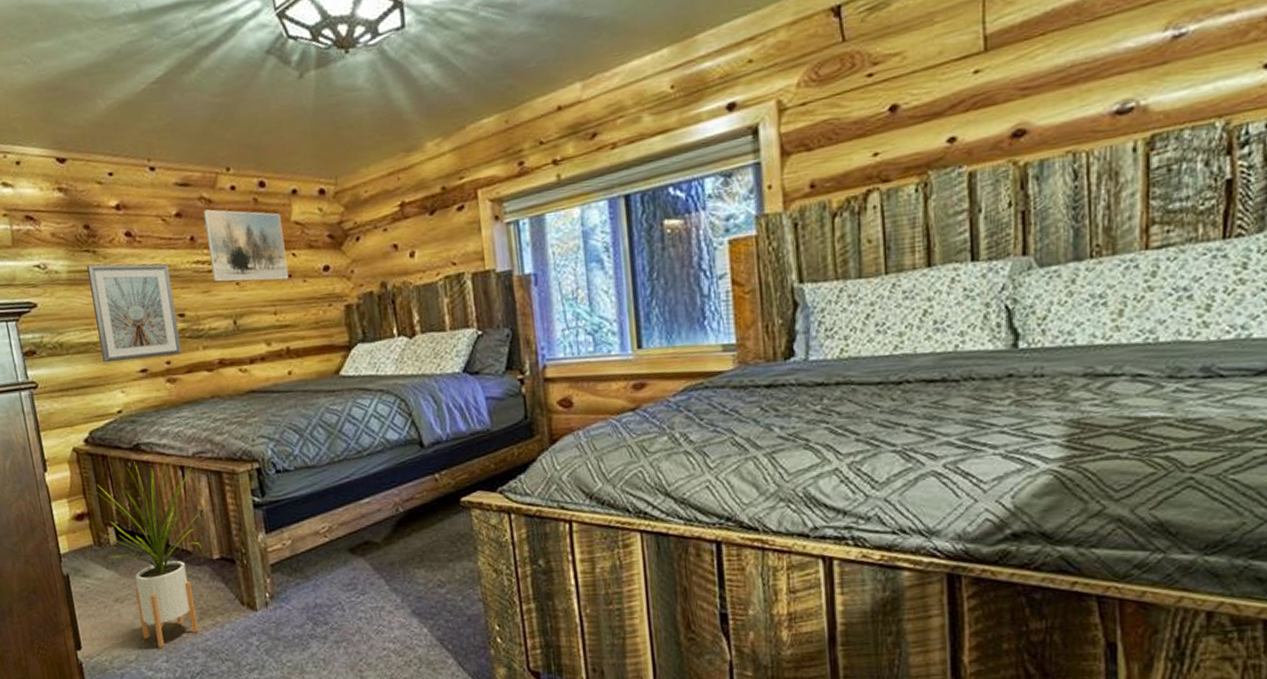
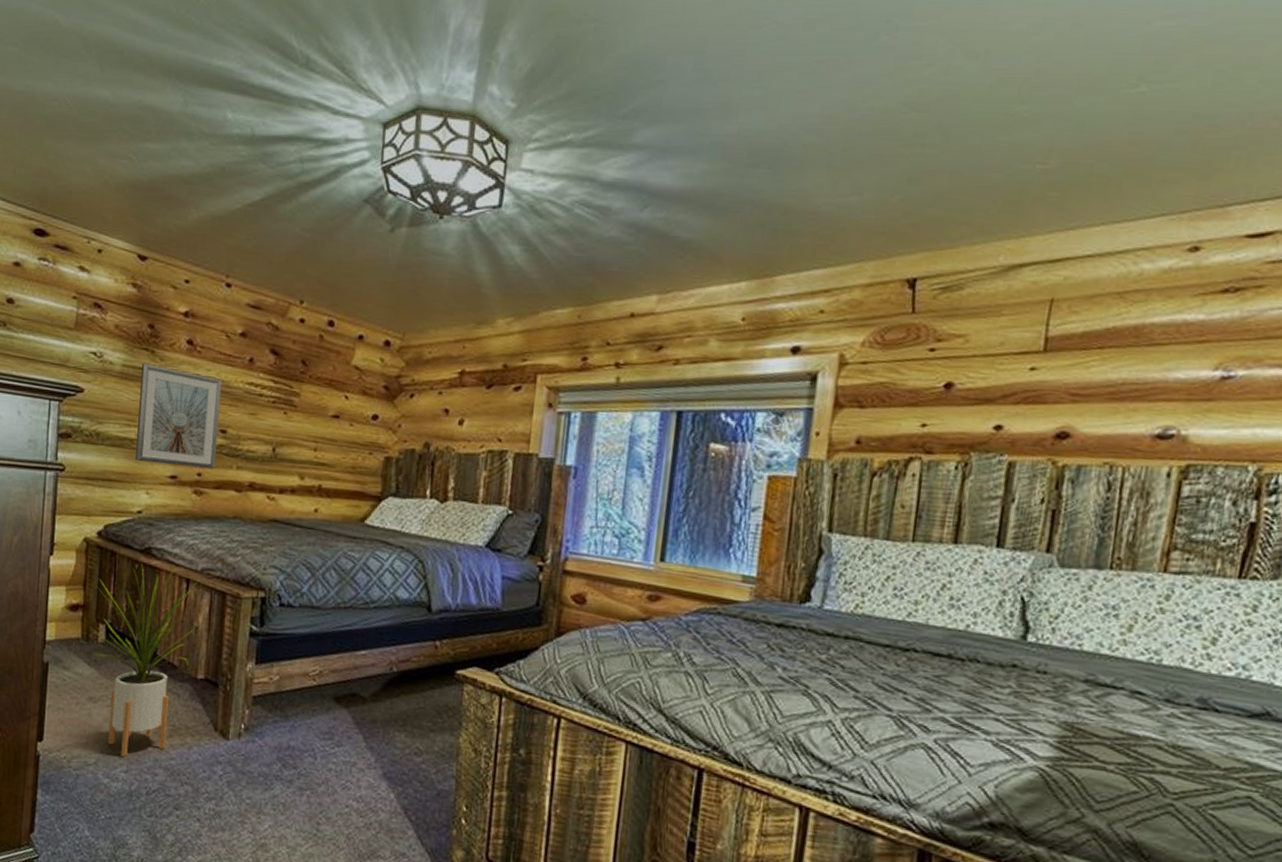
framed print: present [202,209,289,282] -> none [262,336,342,419]

